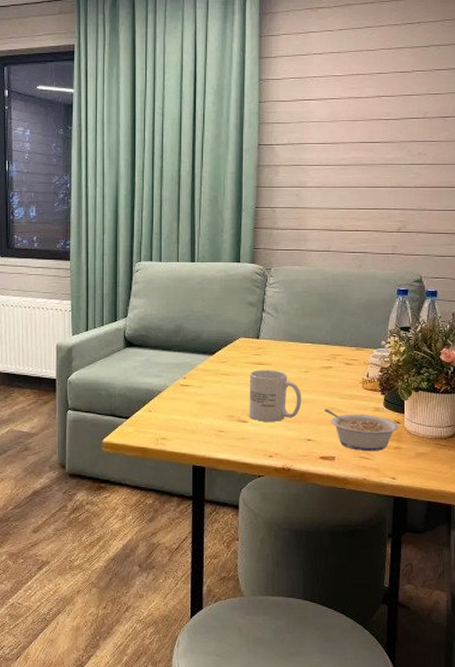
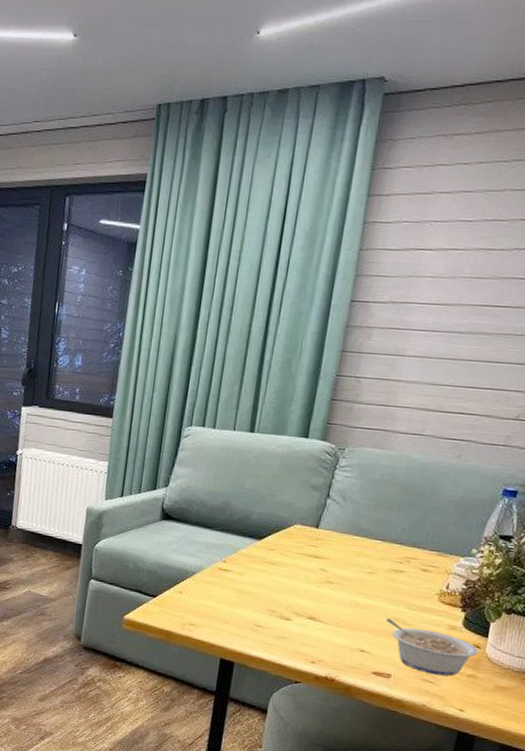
mug: present [249,370,302,422] -> none [294,563,361,625]

